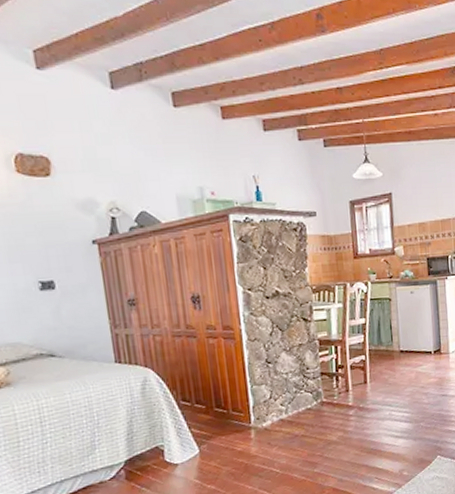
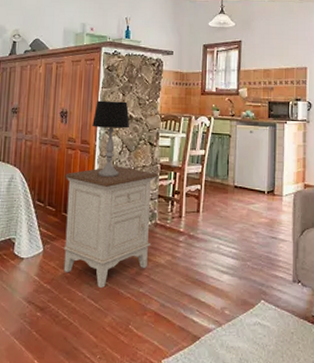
nightstand: none [210,348,319,477] -> present [63,166,159,288]
table lamp: none [232,276,278,363] -> present [92,100,130,178]

